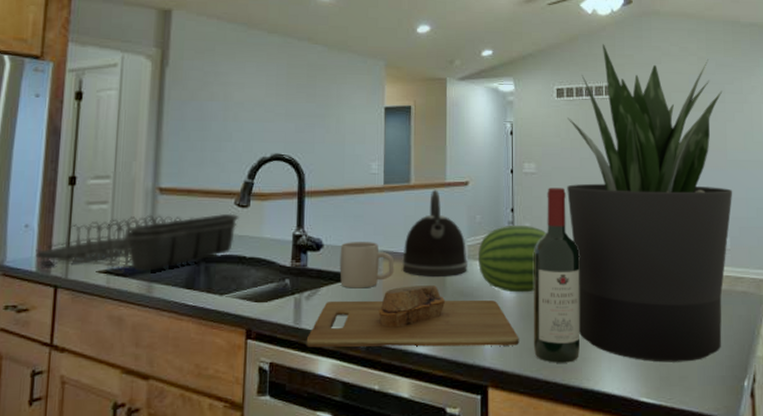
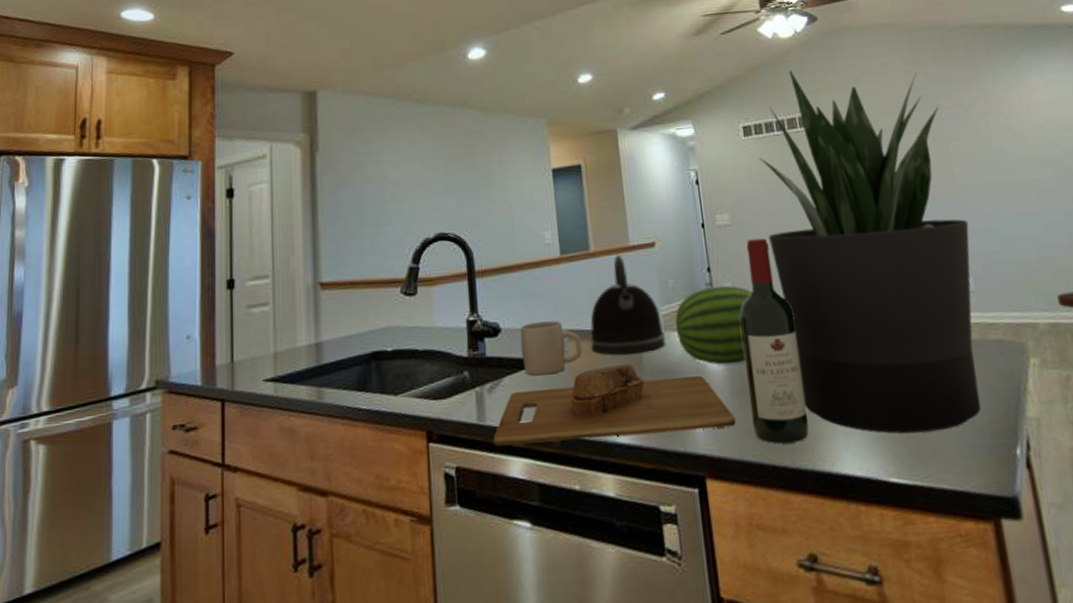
dish rack: present [35,213,239,274] -> none [199,303,407,381]

